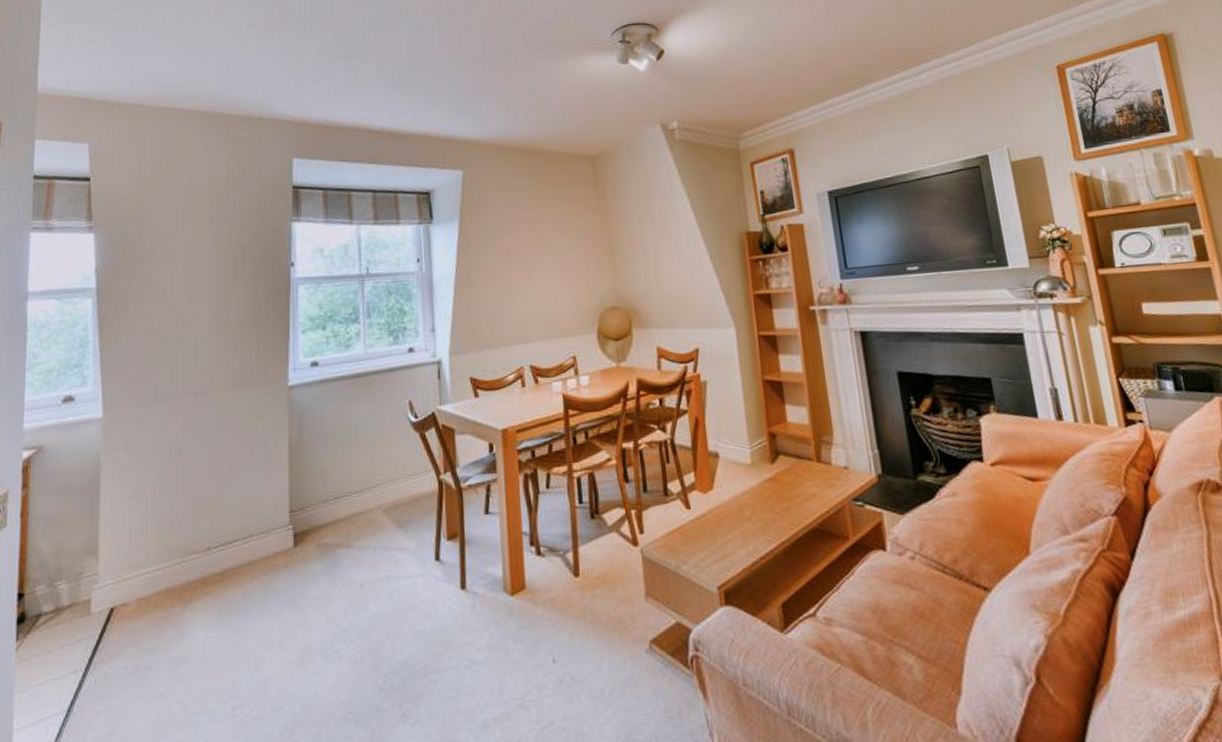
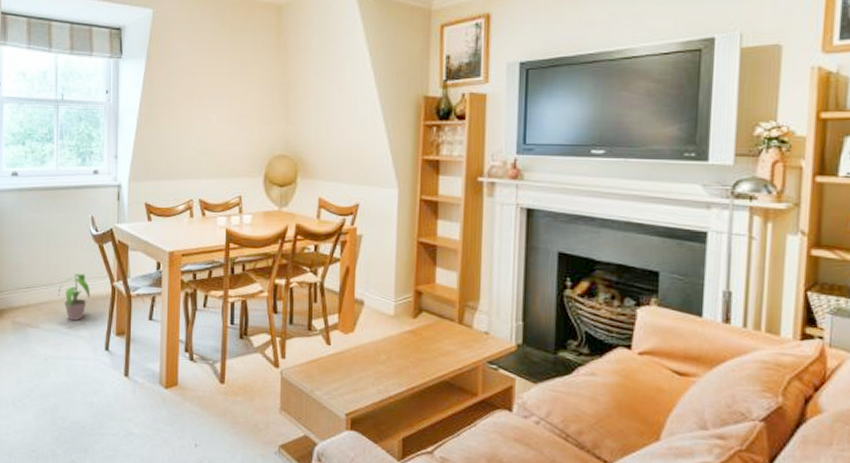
potted plant: none [373,470,414,530] -> present [57,273,91,320]

